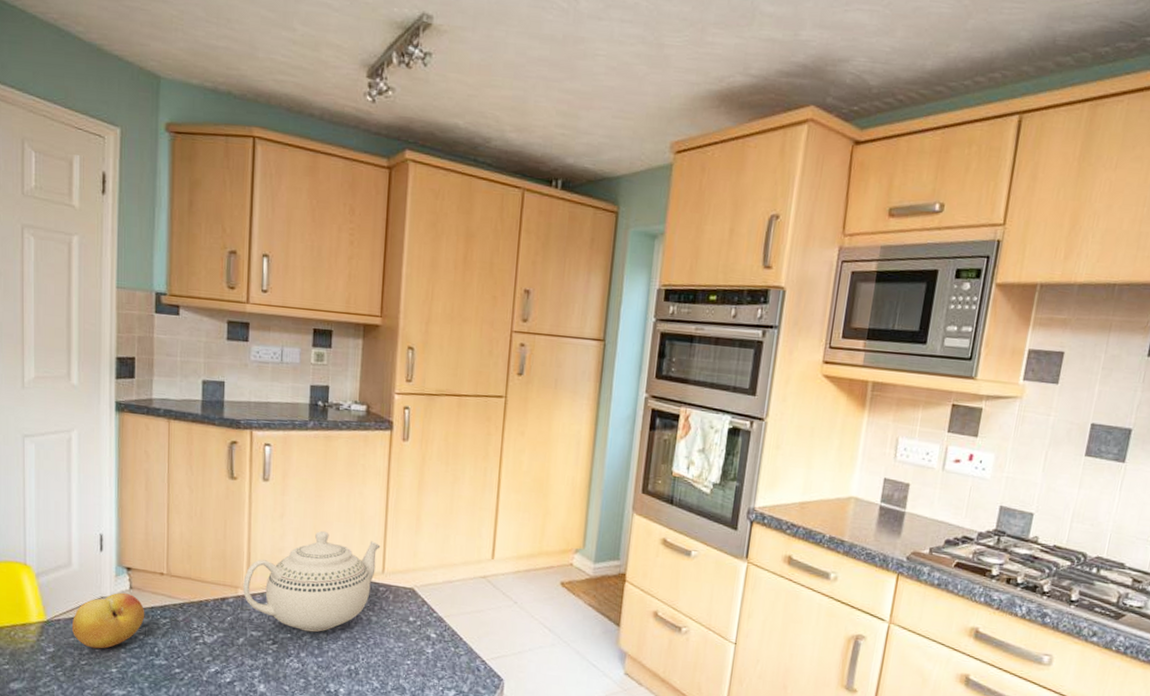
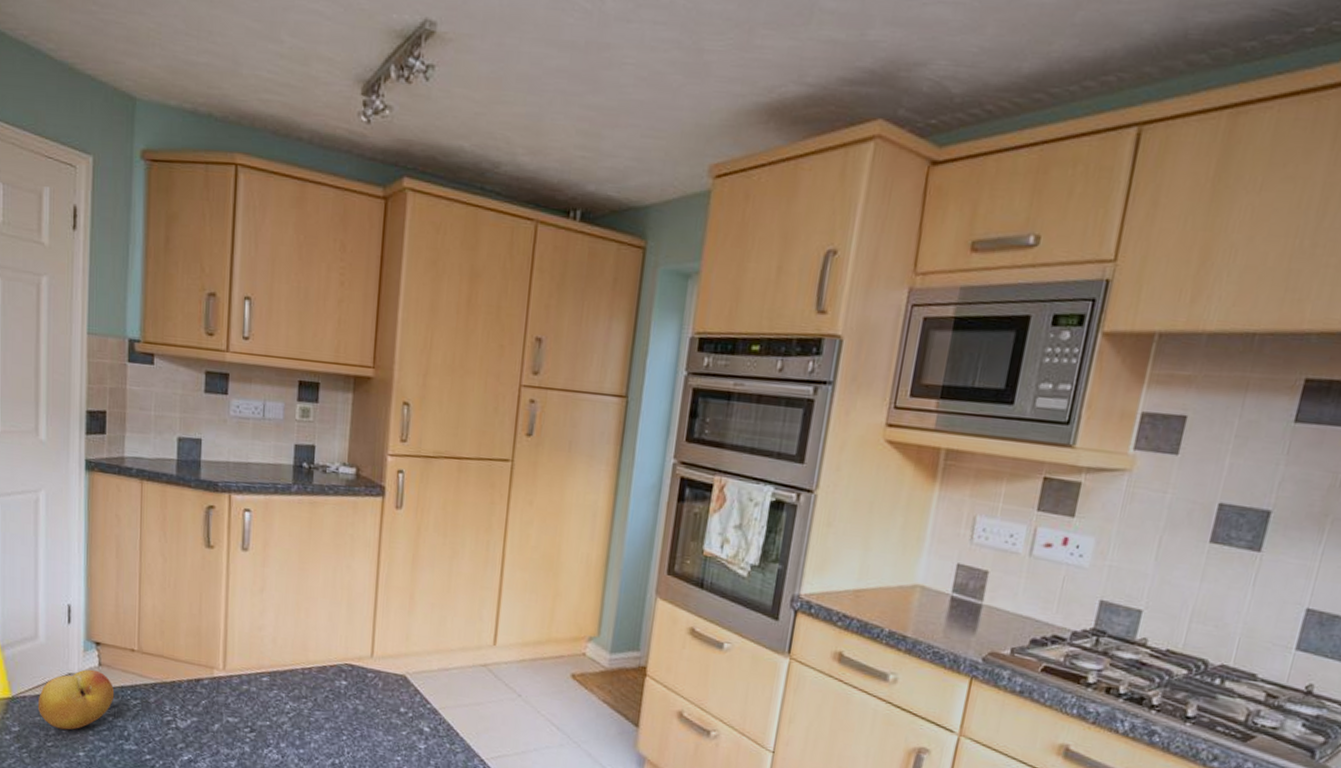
teapot: present [243,530,381,632] -> none [219,607,370,721]

